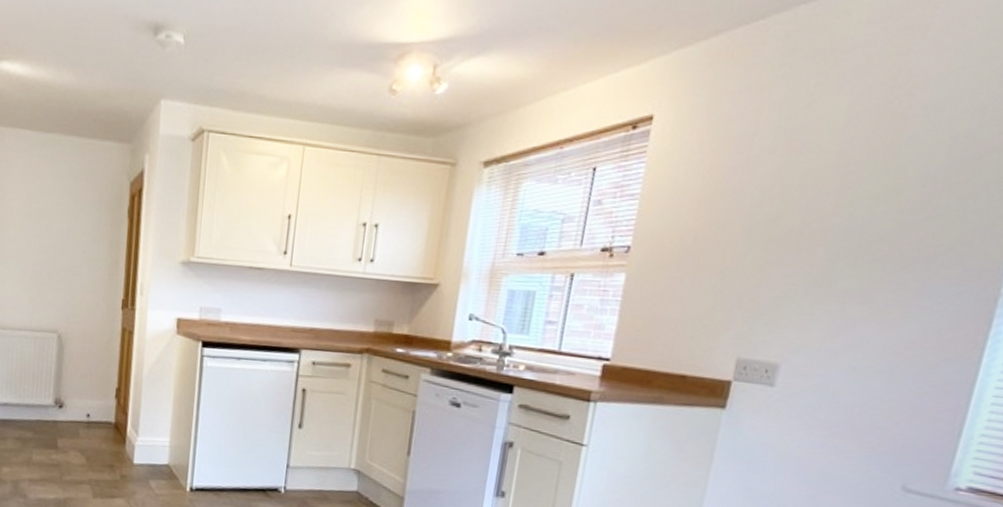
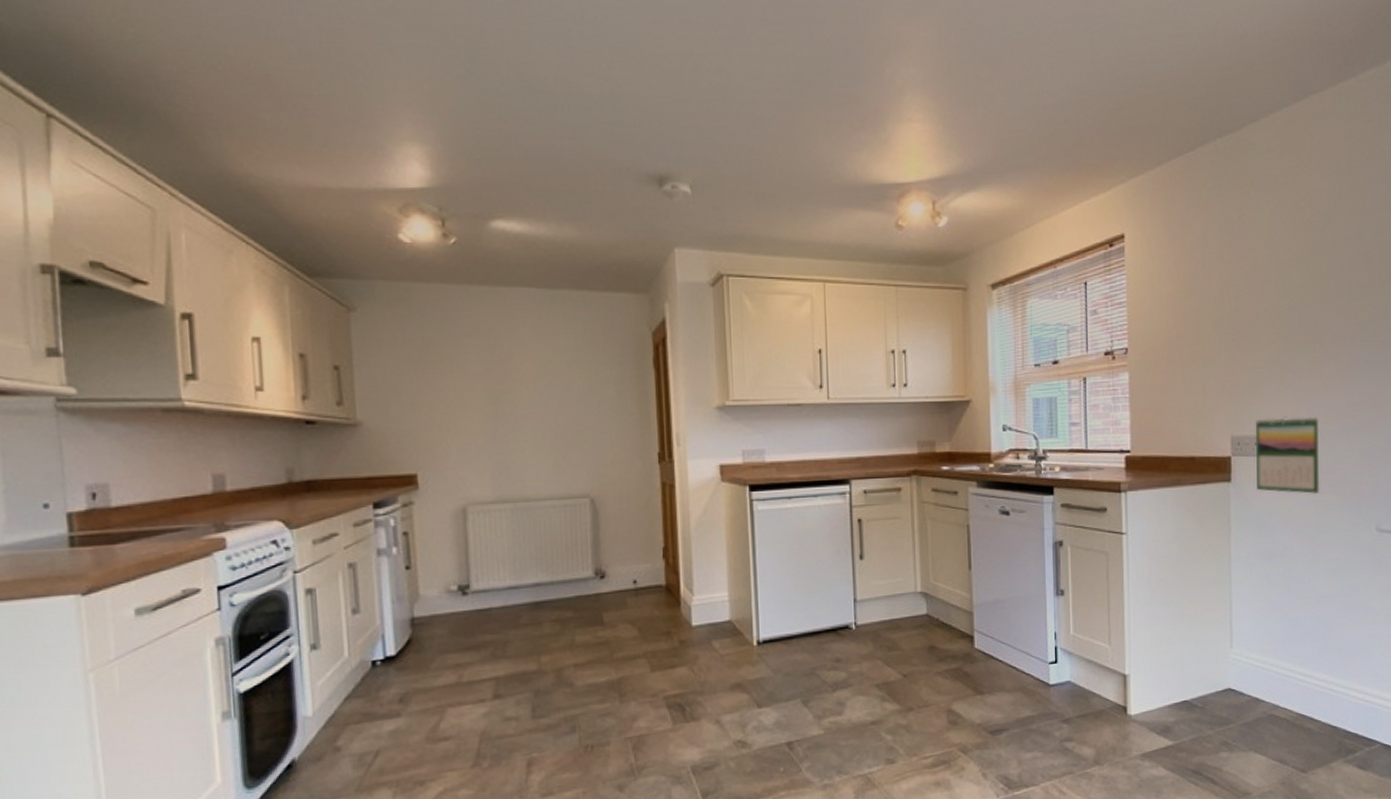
calendar: none [756,343,857,438] -> present [1255,416,1320,495]

